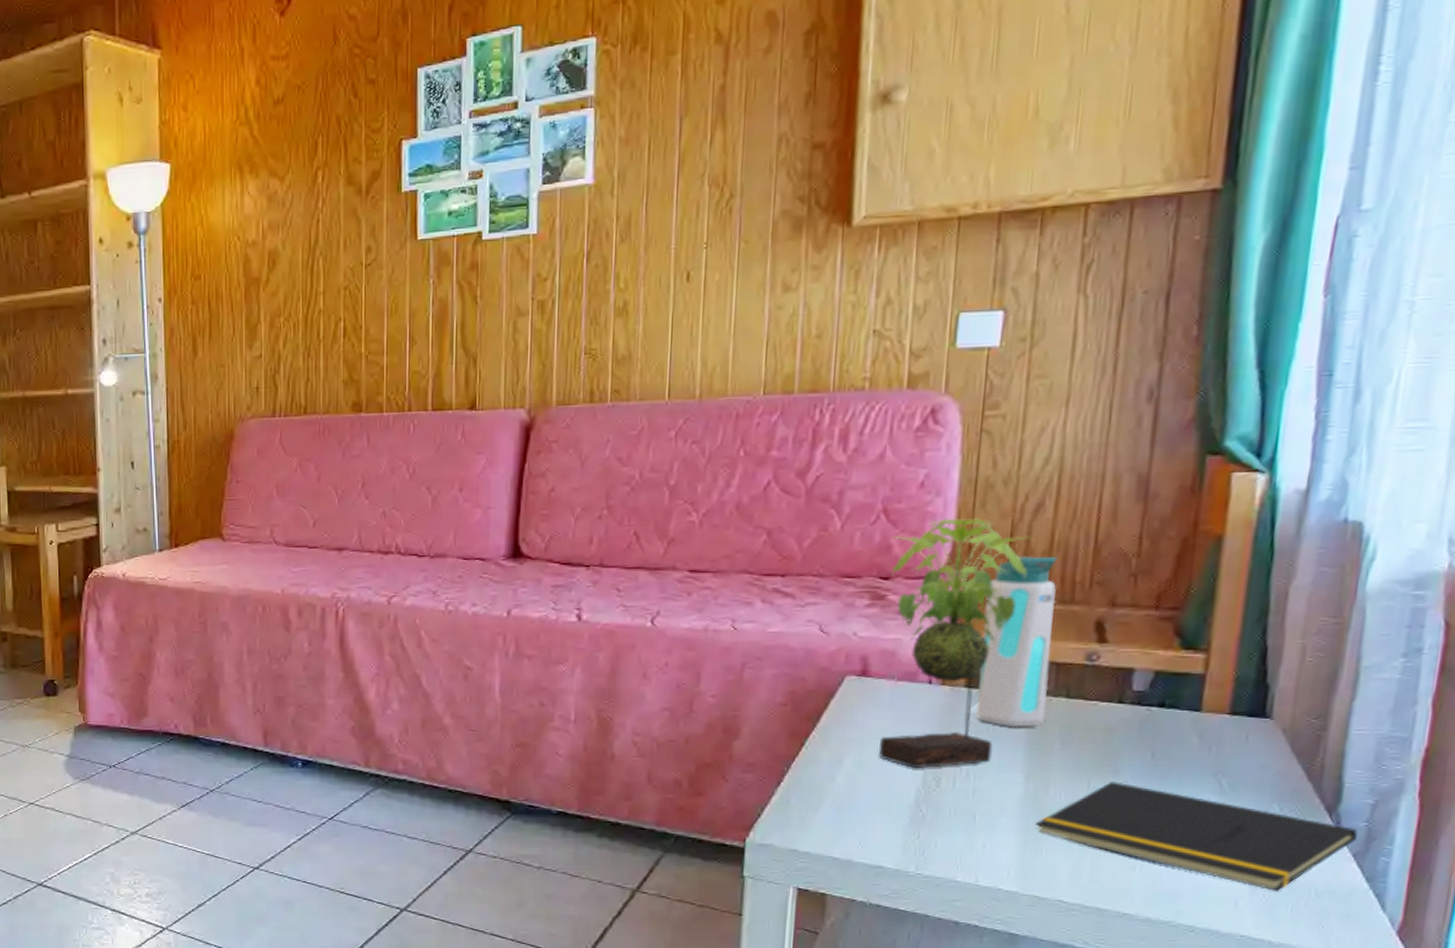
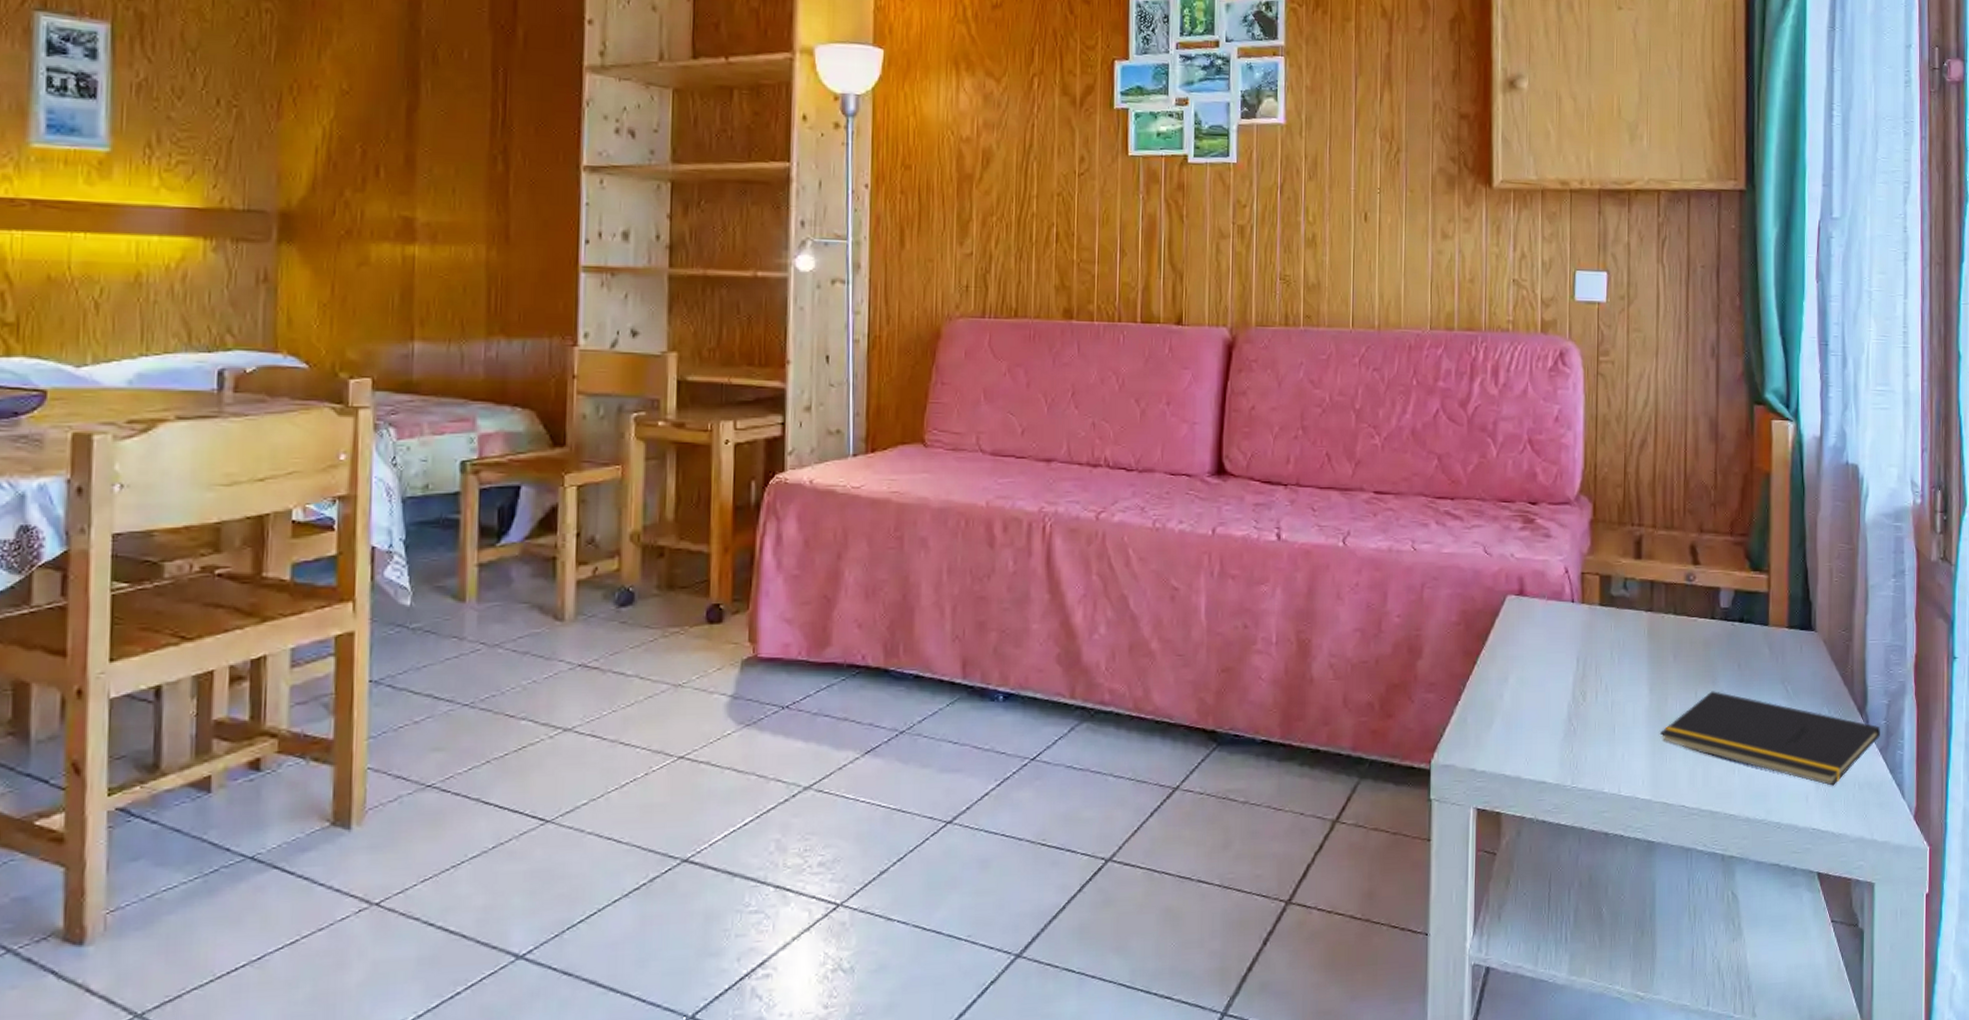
plant: present [879,518,1033,768] -> none [1535,450,1641,683]
water bottle: present [976,555,1057,728] -> none [1609,485,1661,643]

